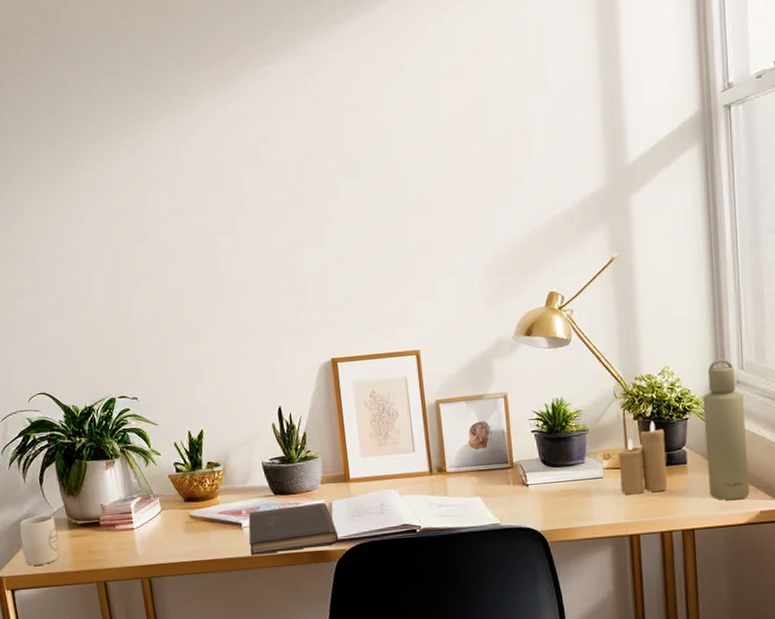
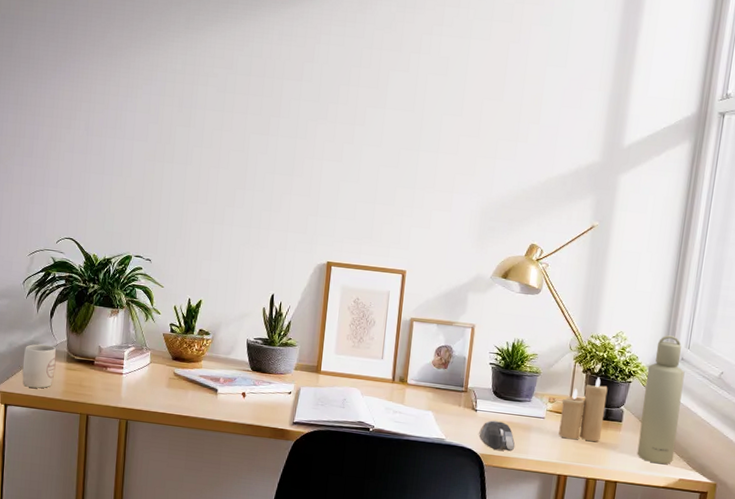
hardcover book: present [248,502,339,555] -> none [219,381,300,426]
mouse: none [535,491,578,523] -> present [479,420,515,451]

